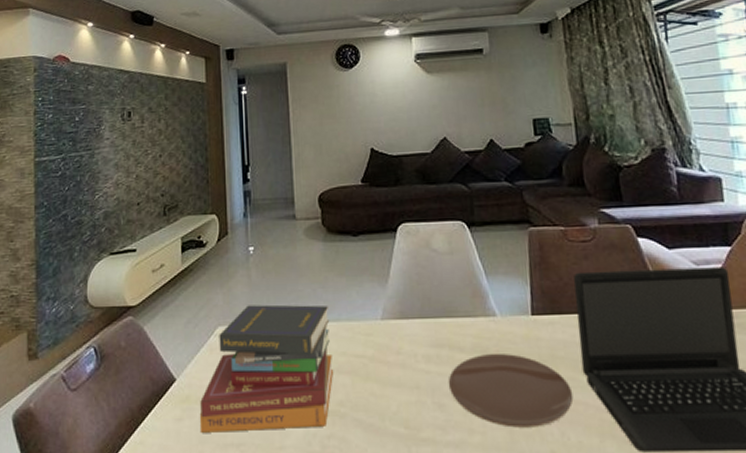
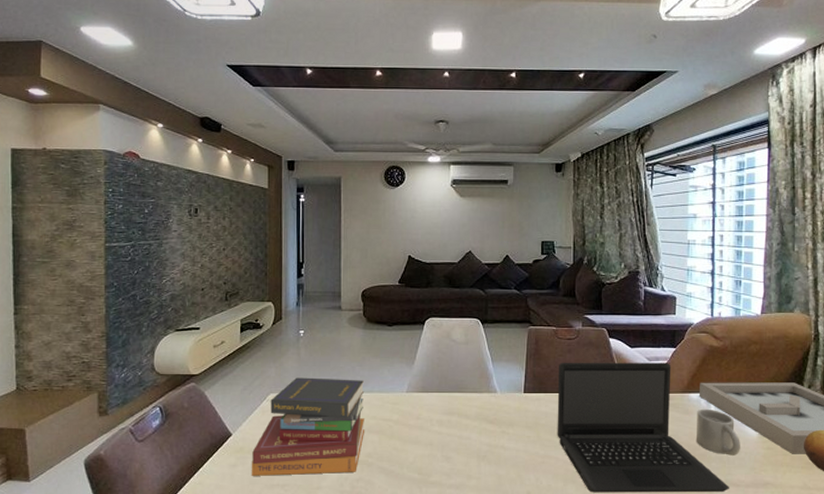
plate: present [448,354,574,428] -> none [455,421,548,475]

